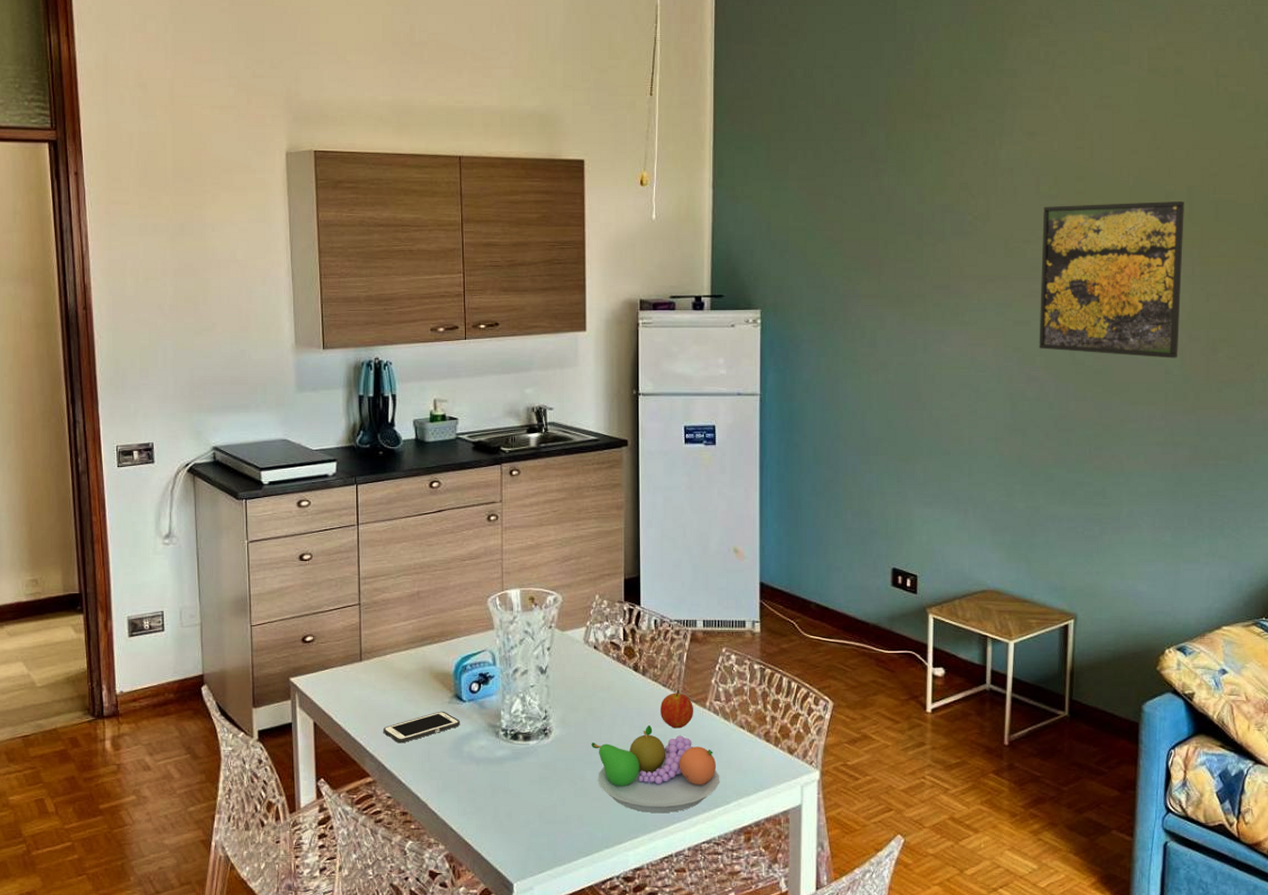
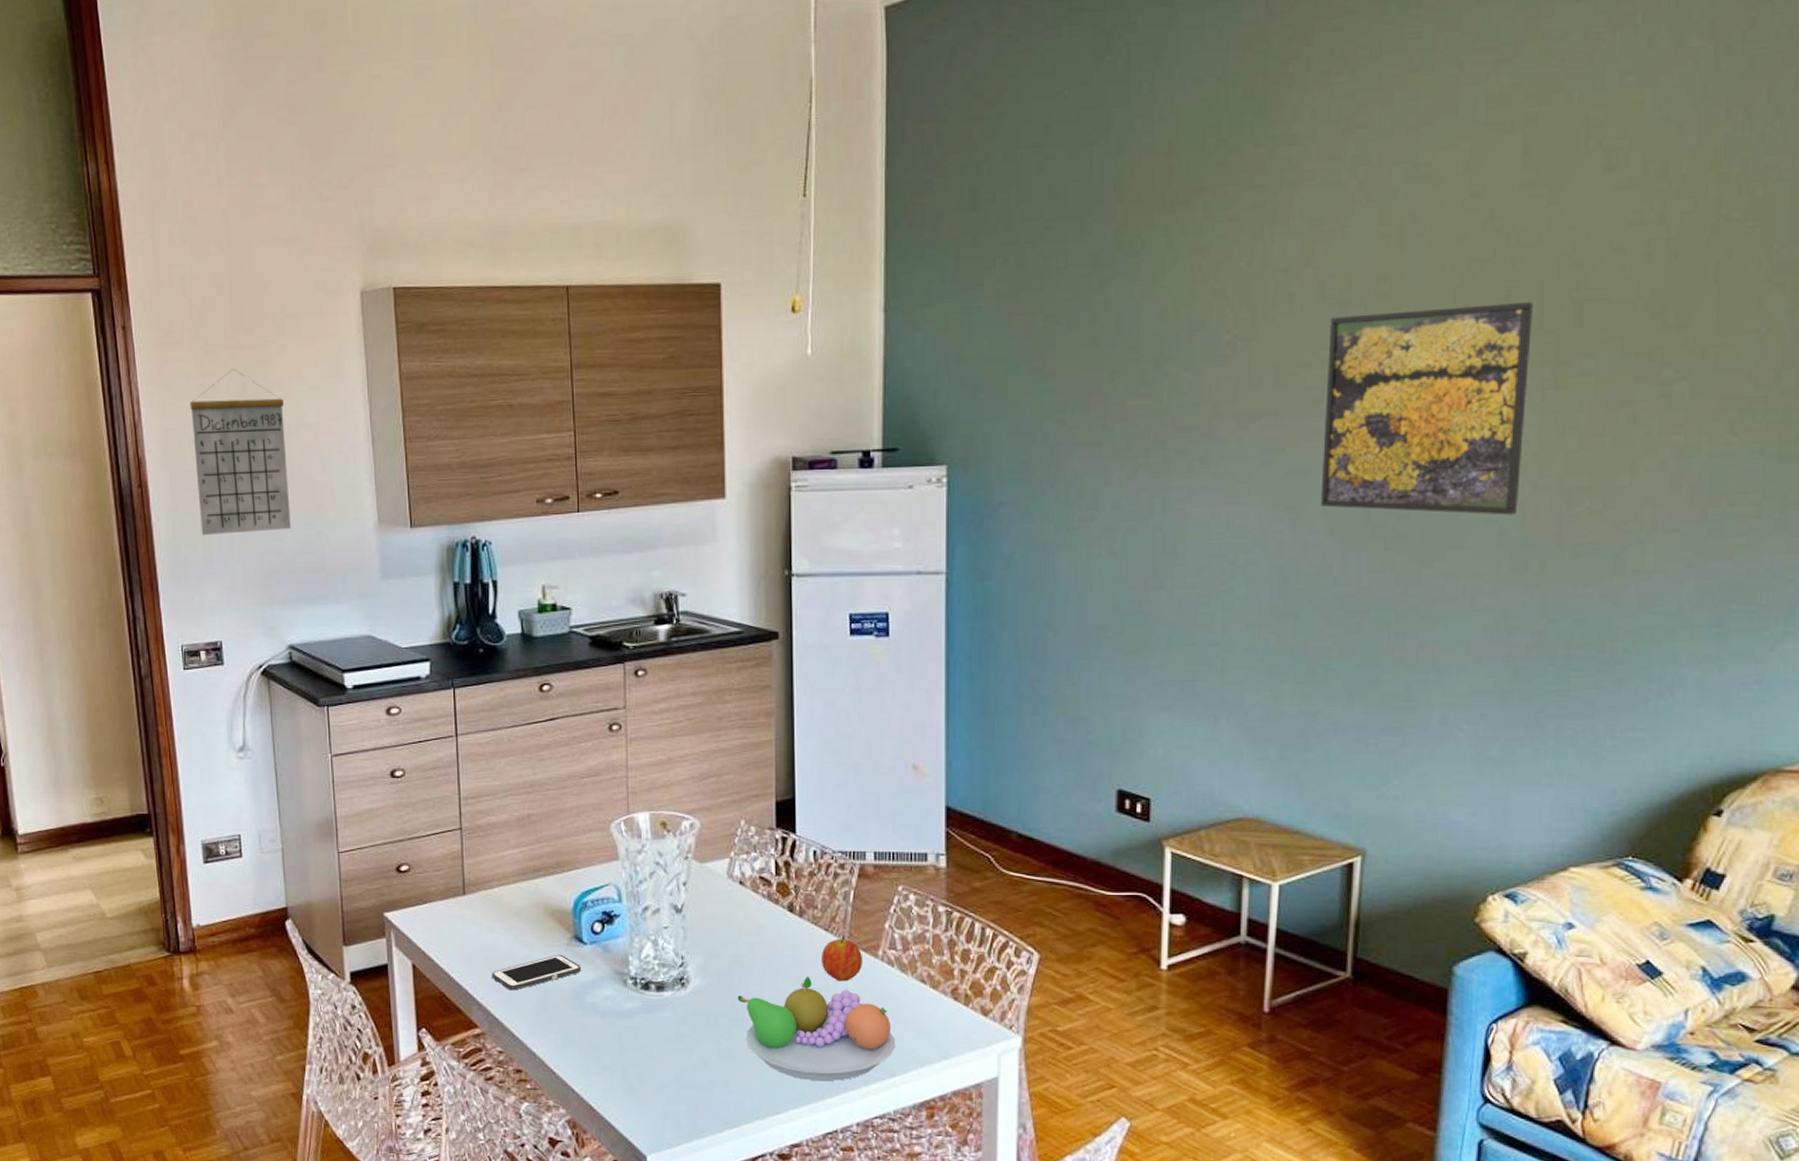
calendar: none [133,212,219,352] -> present [190,369,291,536]

